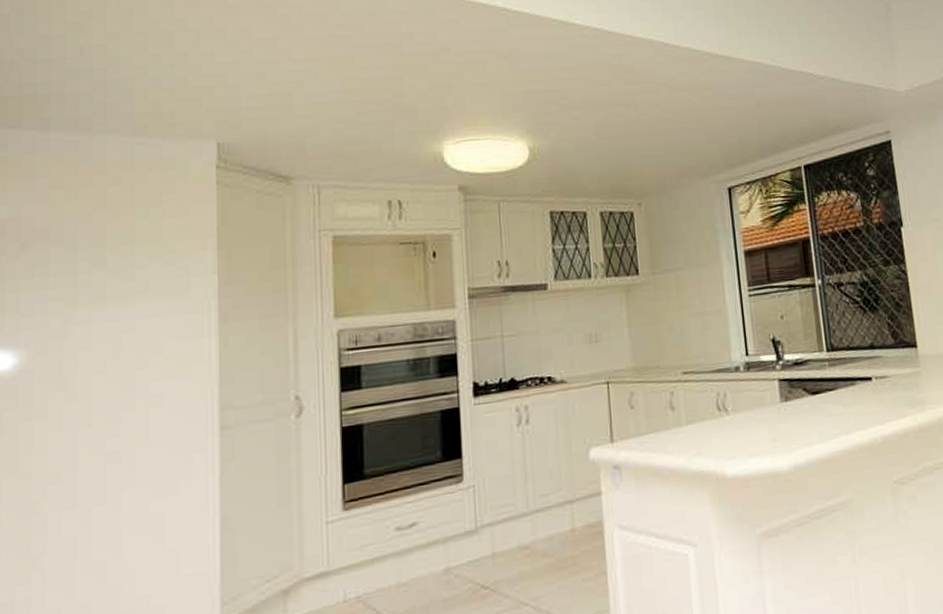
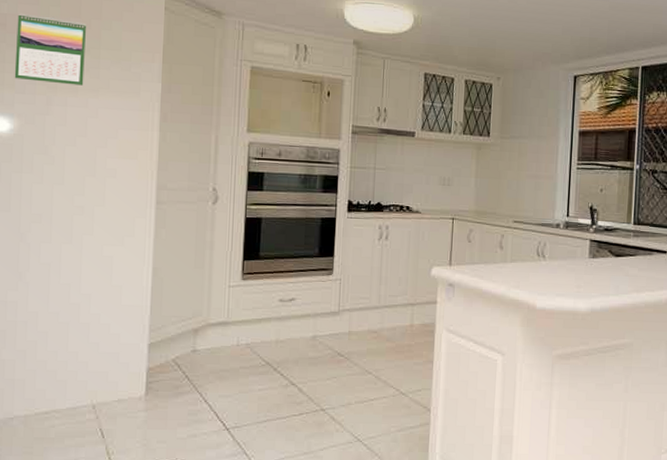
calendar: none [18,215,114,299] -> present [14,13,86,86]

